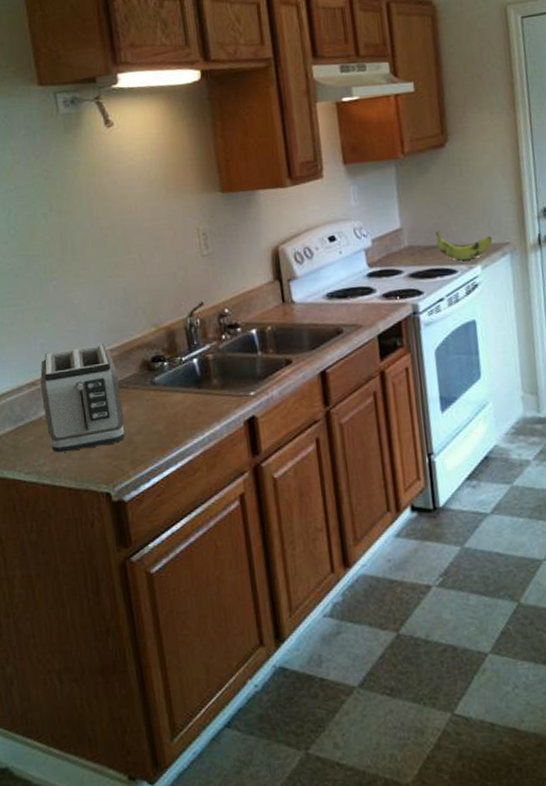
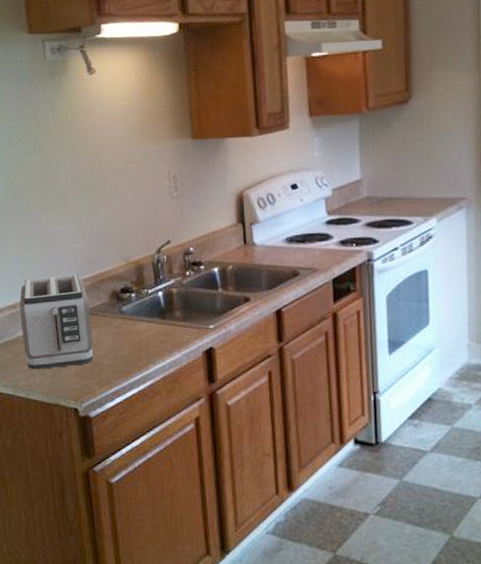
banana: present [436,231,493,261] -> none [394,183,449,213]

